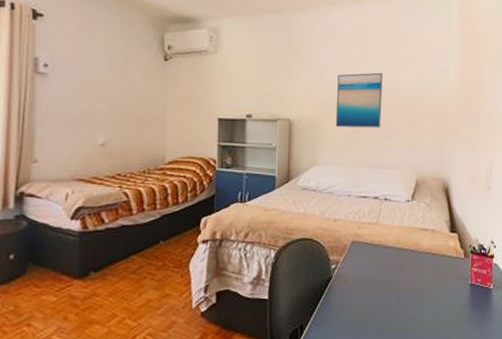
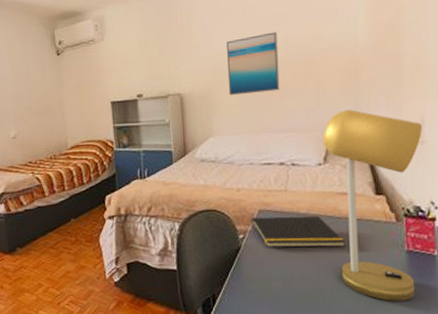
notepad: none [342,248,423,279] -> present [250,216,345,248]
desk lamp: none [412,153,490,330] -> present [322,110,422,301]

